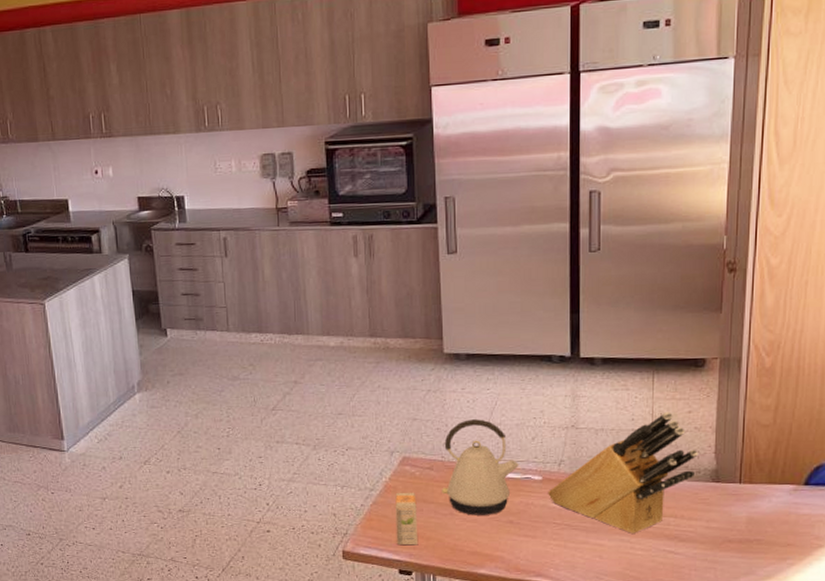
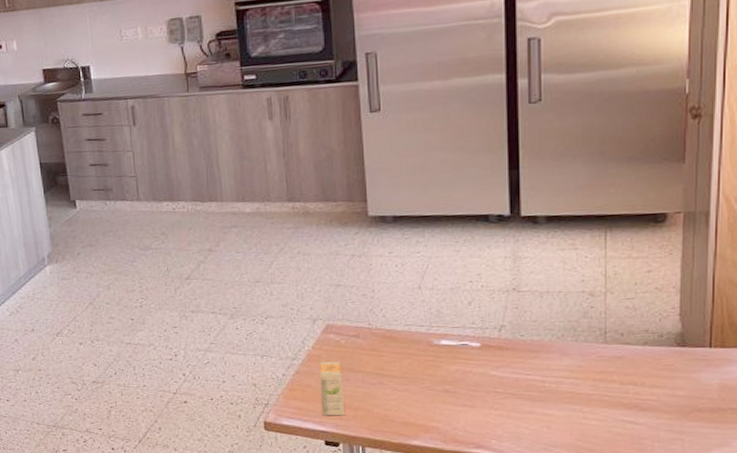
kettle: present [442,419,519,515] -> none [370,284,454,385]
knife block: present [548,411,698,534] -> none [487,271,660,403]

